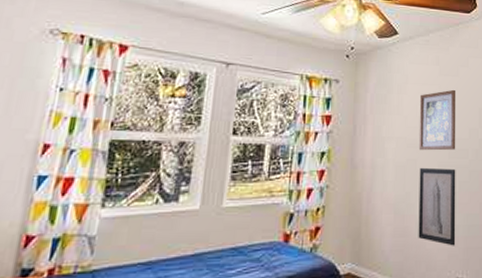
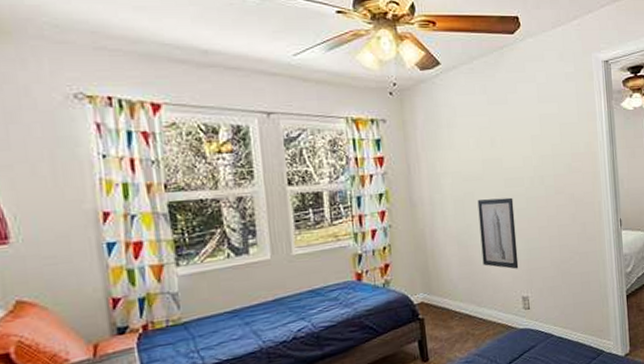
wall art: present [418,89,456,151] -> none [470,118,510,183]

